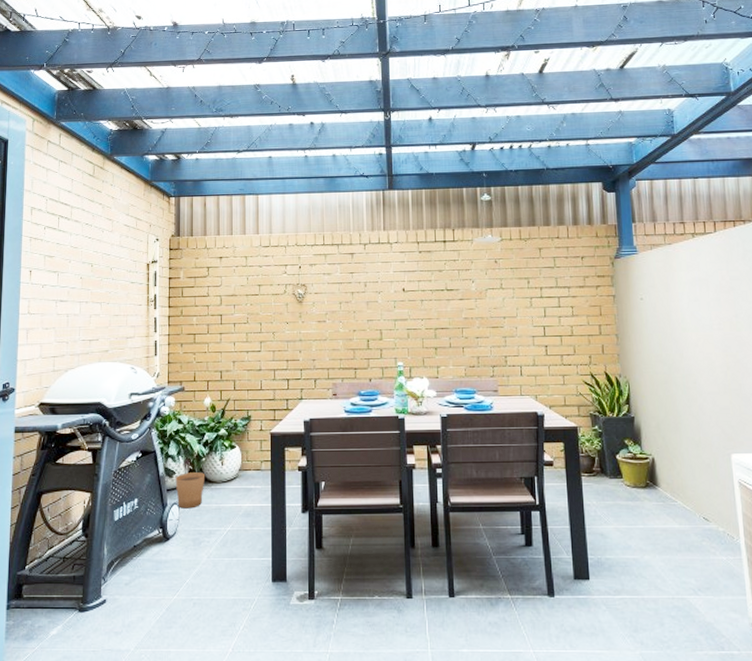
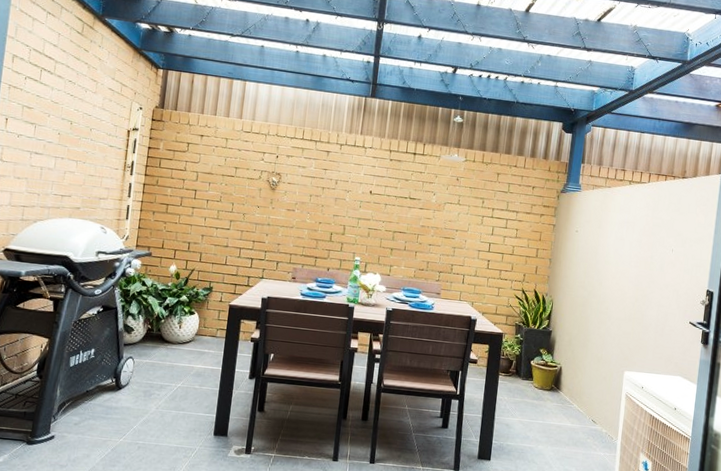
planter: present [175,472,206,509] -> none [133,331,163,364]

